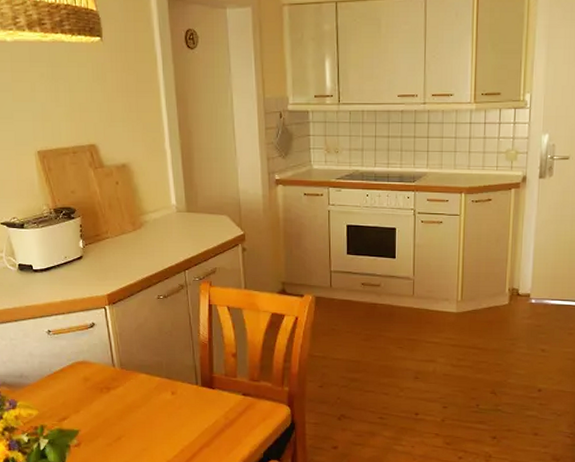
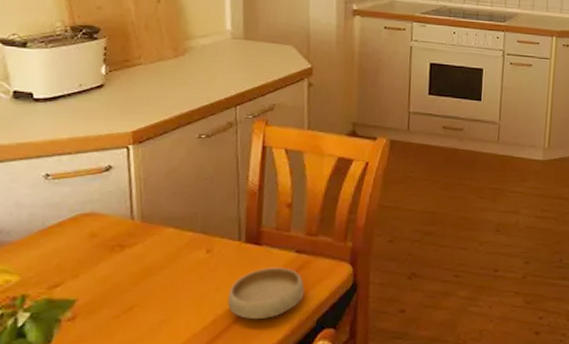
bowl: none [192,407,252,451] -> present [228,267,305,320]

